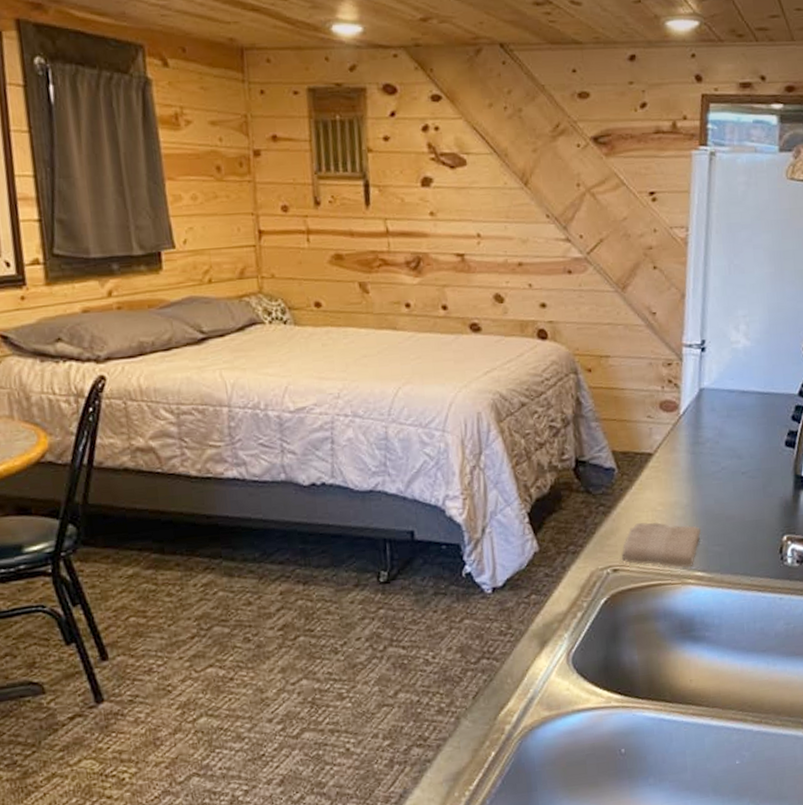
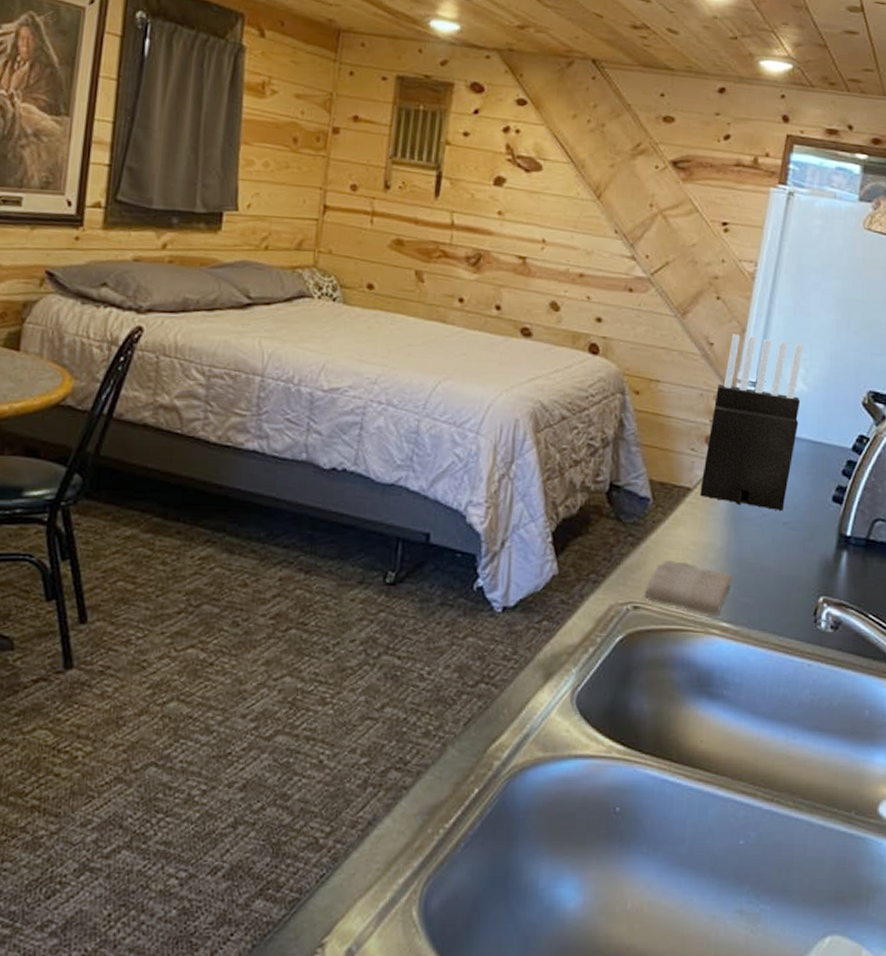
knife block: none [660,300,746,463] -> present [700,334,804,510]

